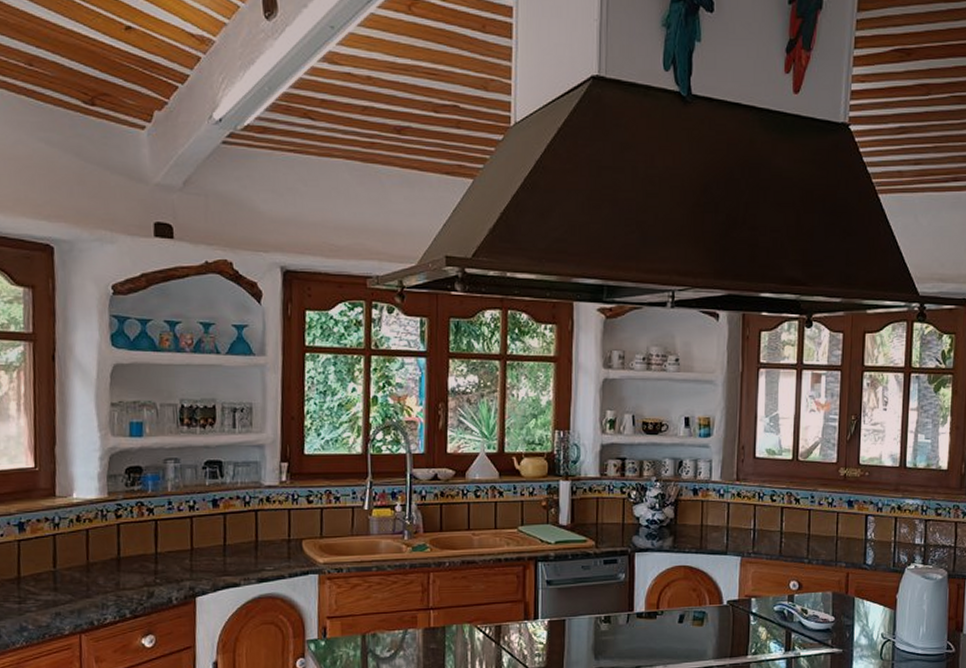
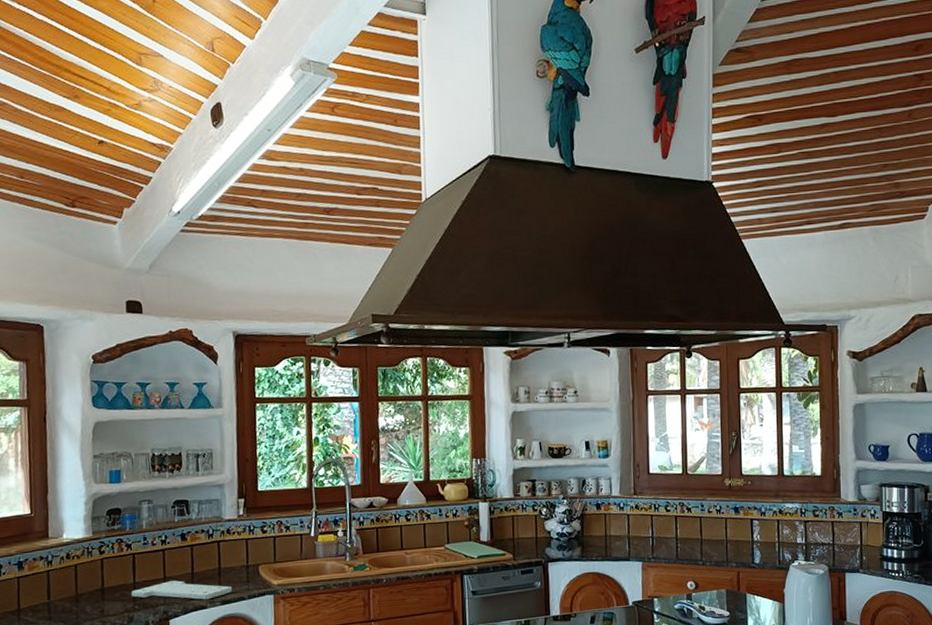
cutting board: none [152,553,271,577] -> present [131,580,233,600]

